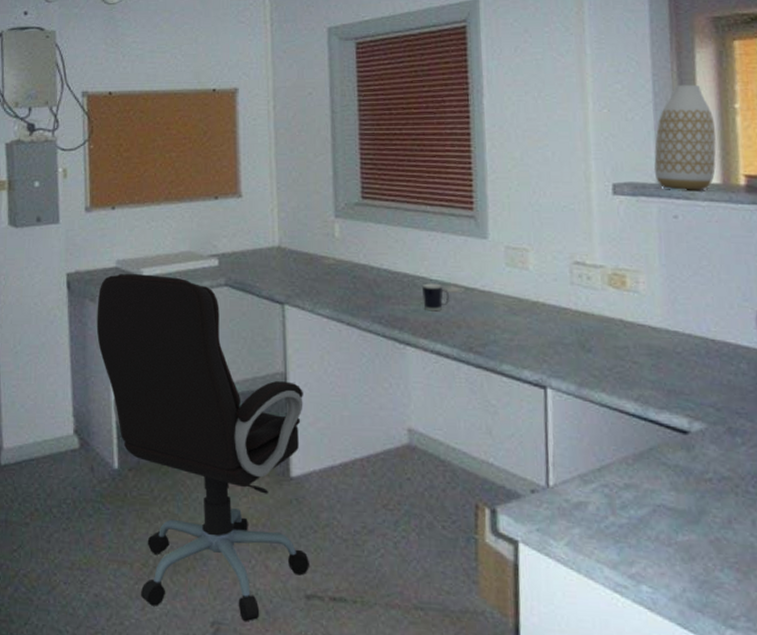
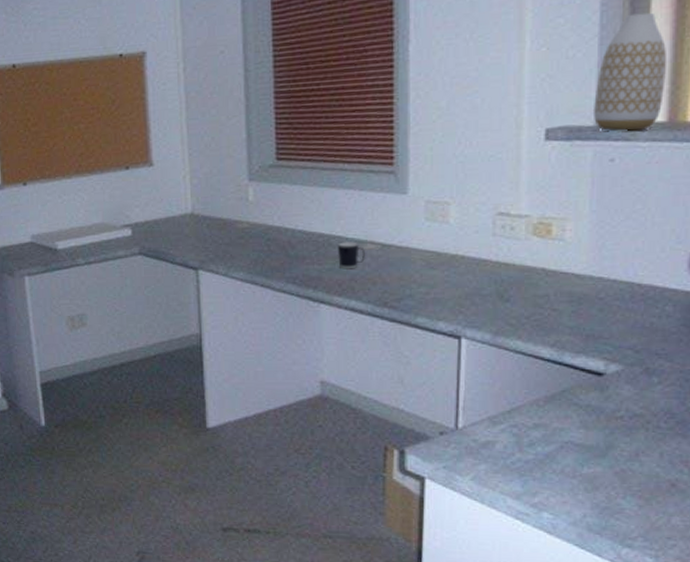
office chair: present [96,273,311,622] -> none [15,247,227,551]

